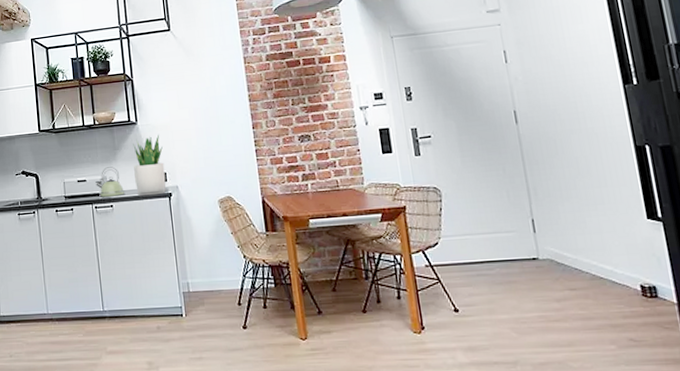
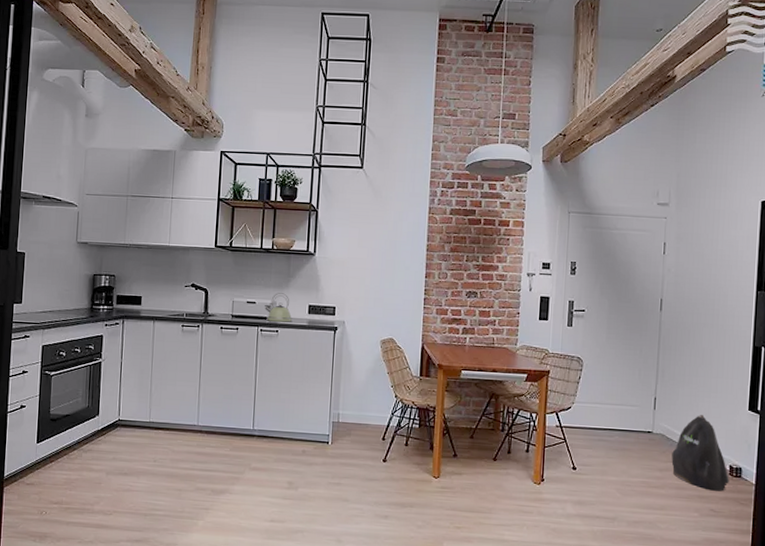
planter: present [133,134,166,196] -> none [304,268,336,327]
backpack: none [567,231,644,317] -> present [671,415,729,492]

